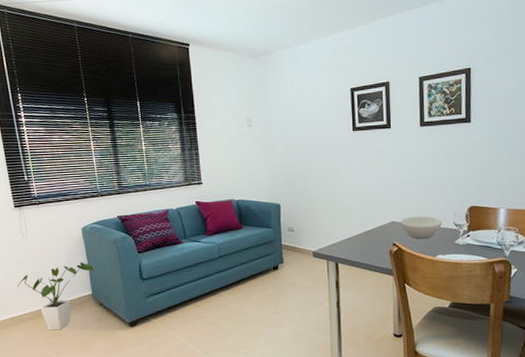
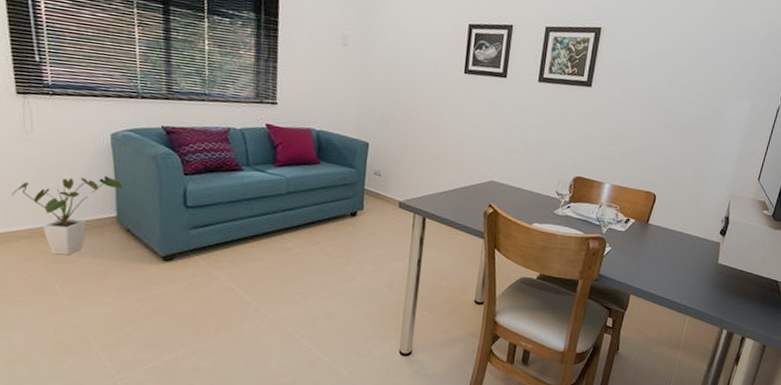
soup bowl: present [400,216,443,239] -> none [500,178,545,205]

